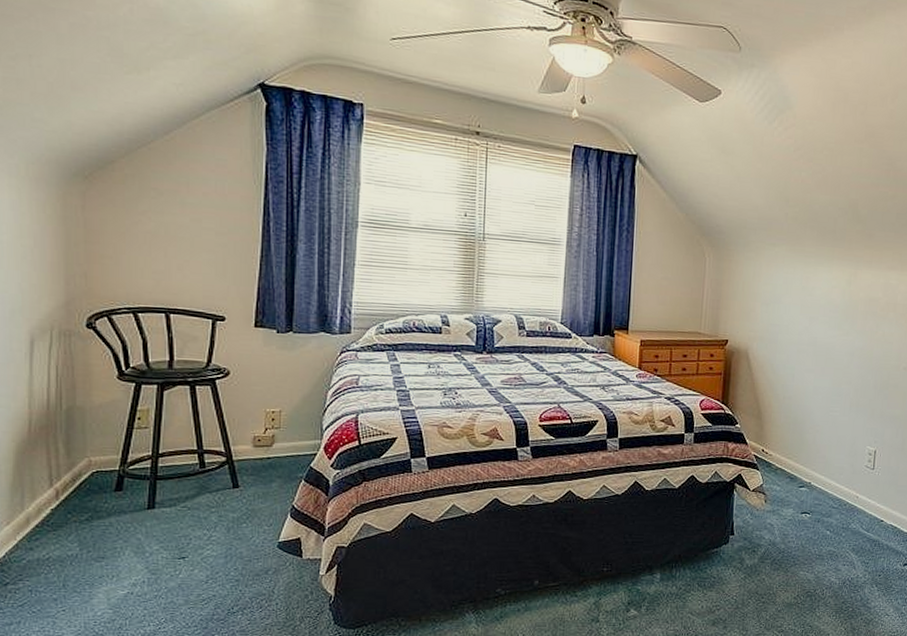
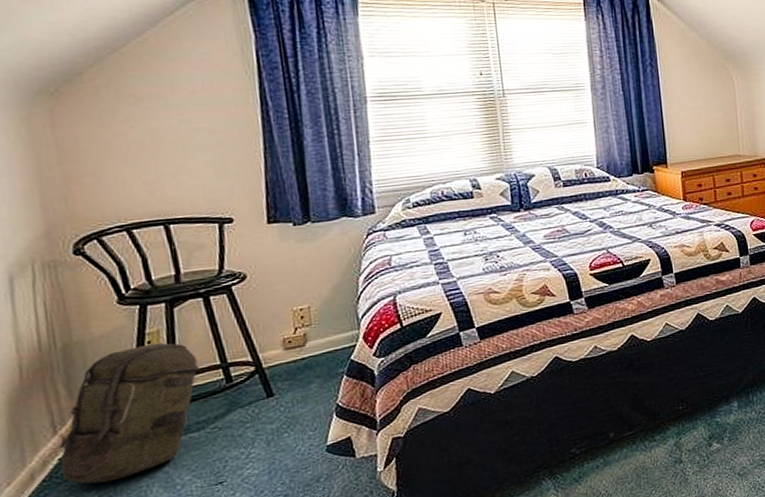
backpack: none [51,420,179,538] -> present [58,343,200,484]

